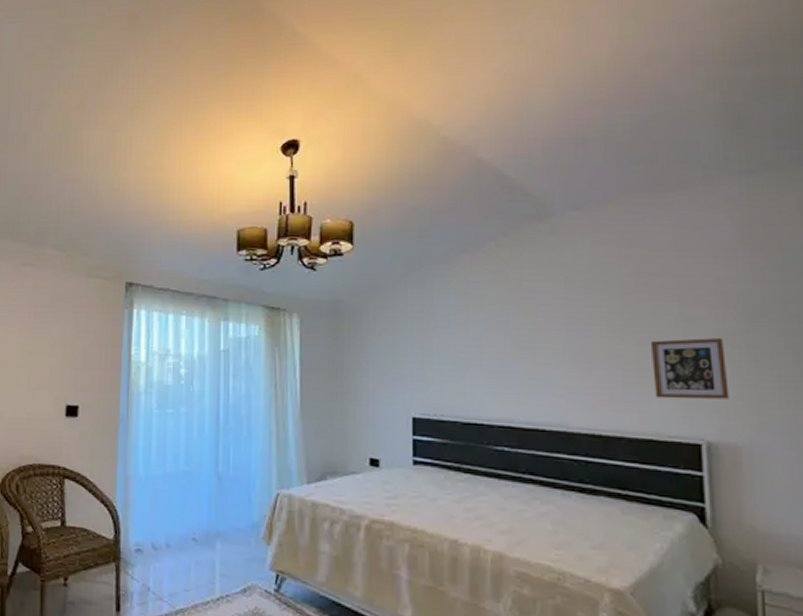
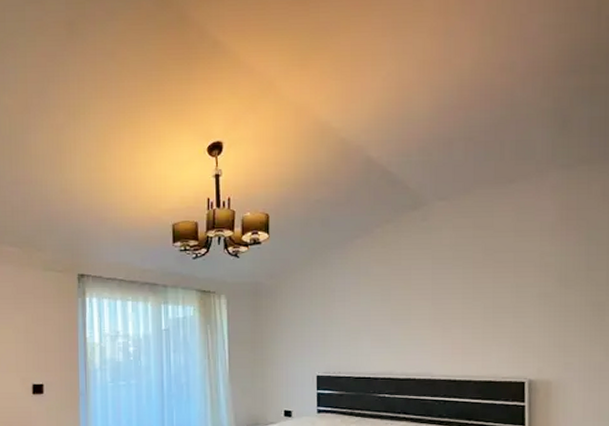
picture frame: present [650,338,729,400] -> none [492,300,546,349]

